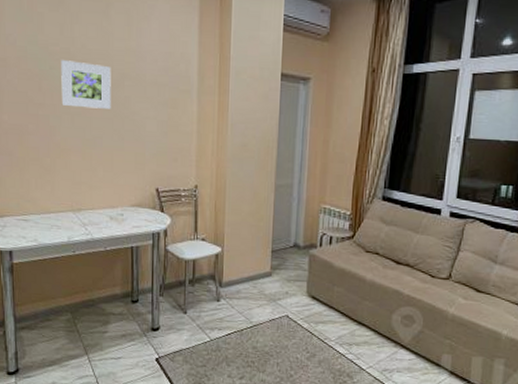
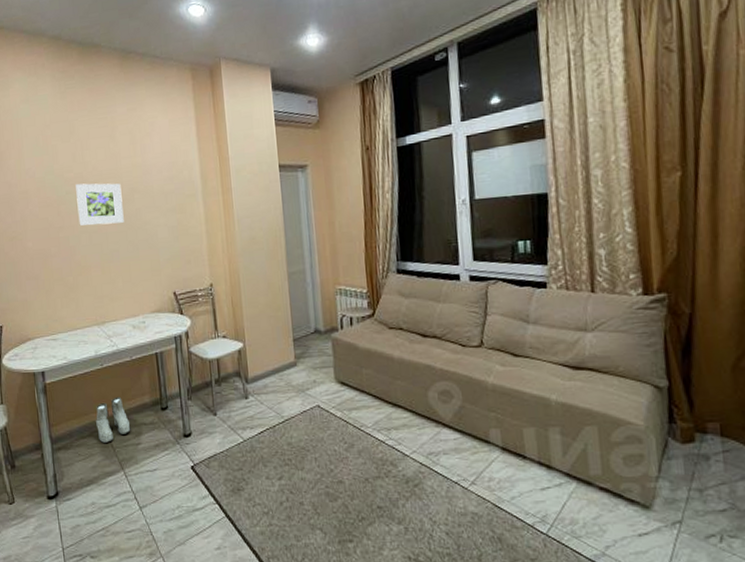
boots: none [63,284,99,328] -> present [96,396,131,443]

